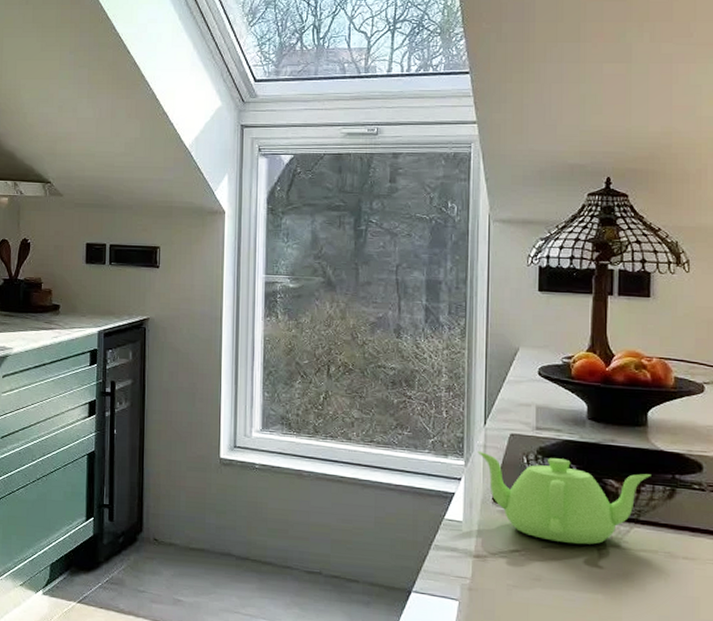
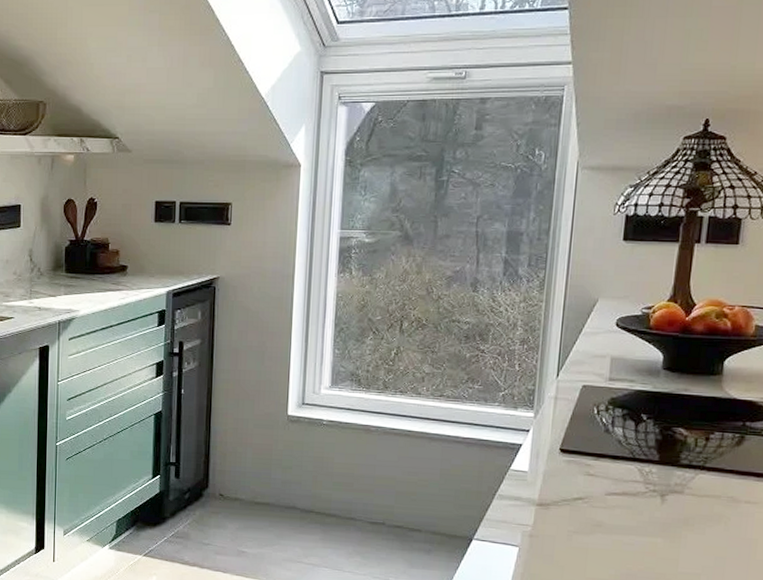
teapot: present [477,452,651,545] -> none [548,403,722,492]

